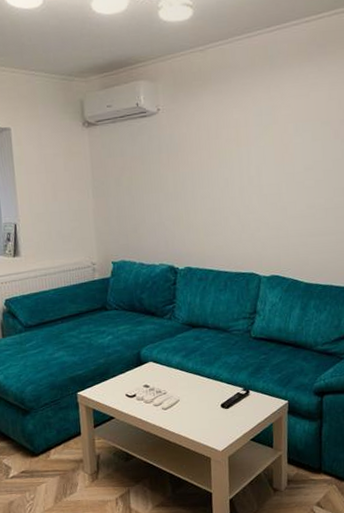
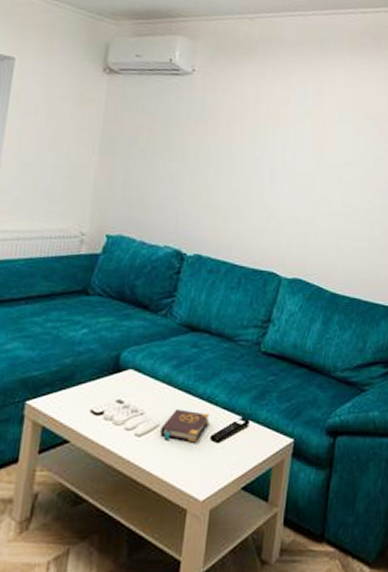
book: none [181,387,218,410] -> present [160,409,210,441]

